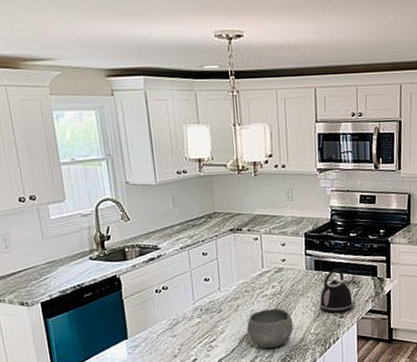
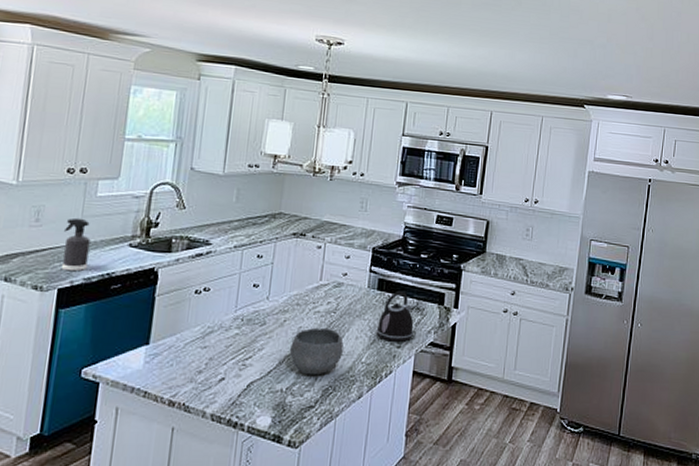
spray bottle: none [31,240,59,286] -> present [62,217,91,271]

